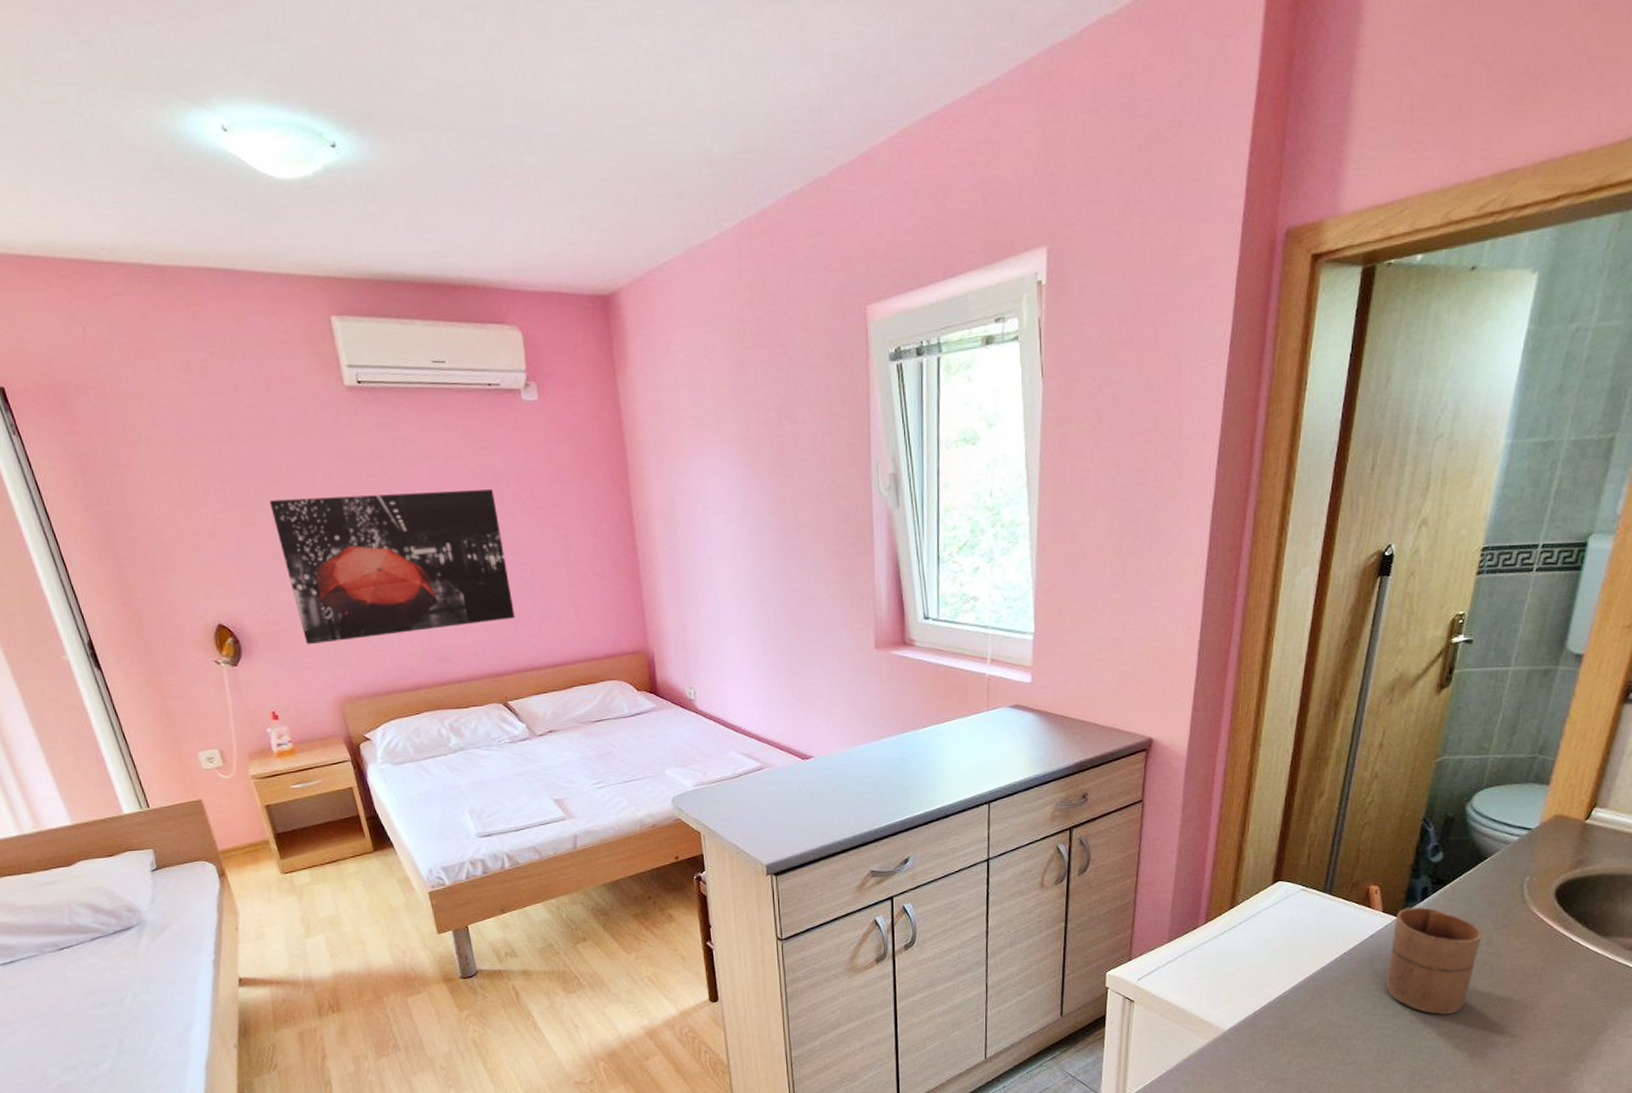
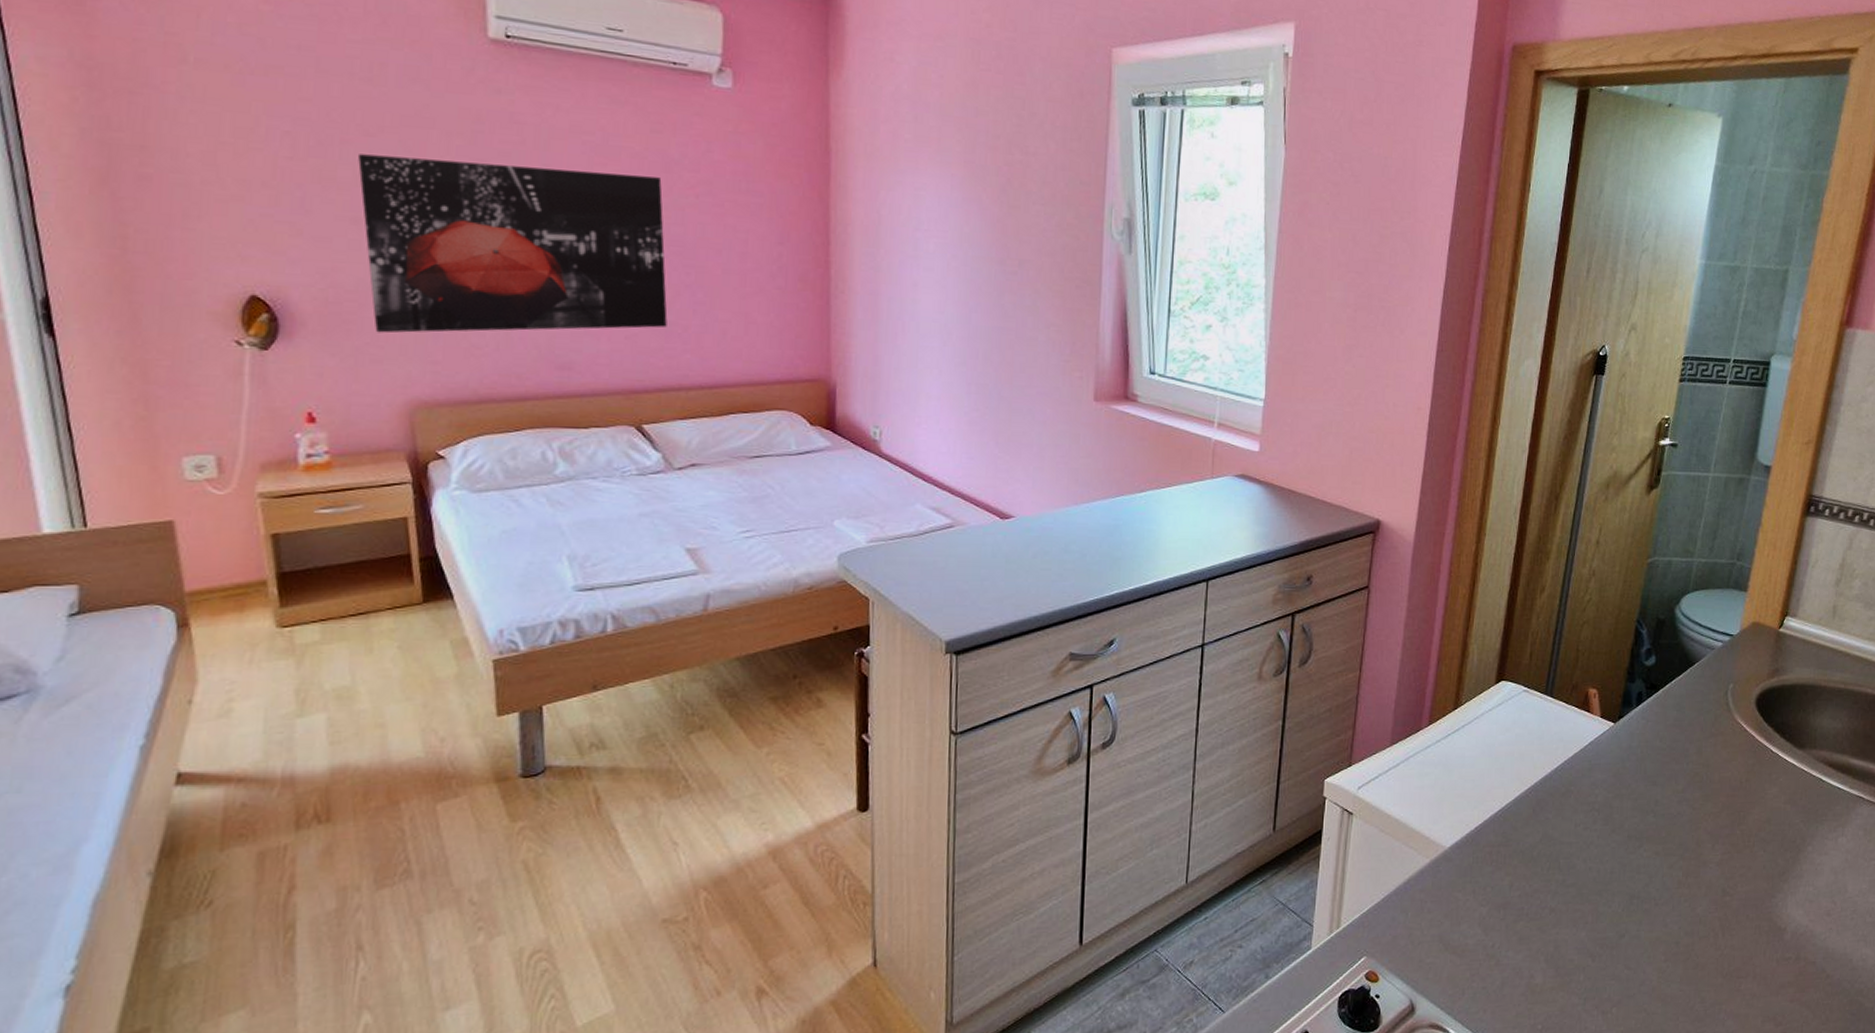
cup: present [1385,907,1482,1015] -> none [1604,713,1693,831]

